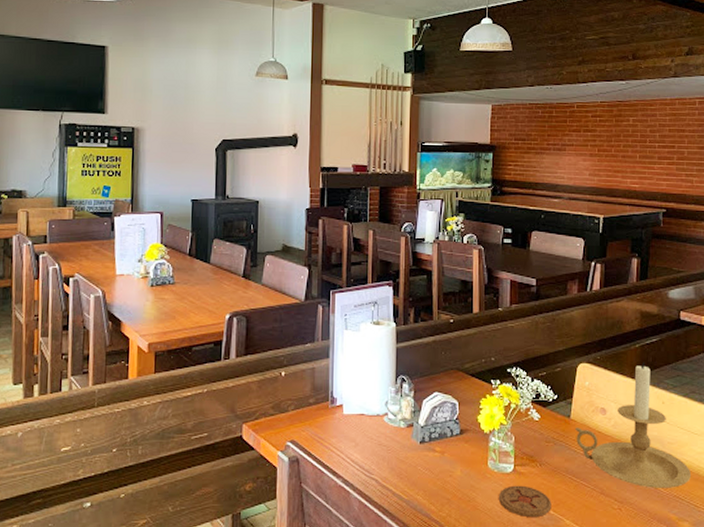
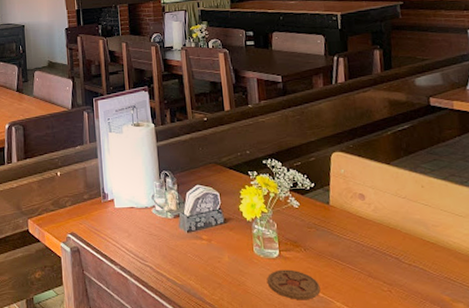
candle holder: present [575,361,692,488] -> none [335,148,461,270]

